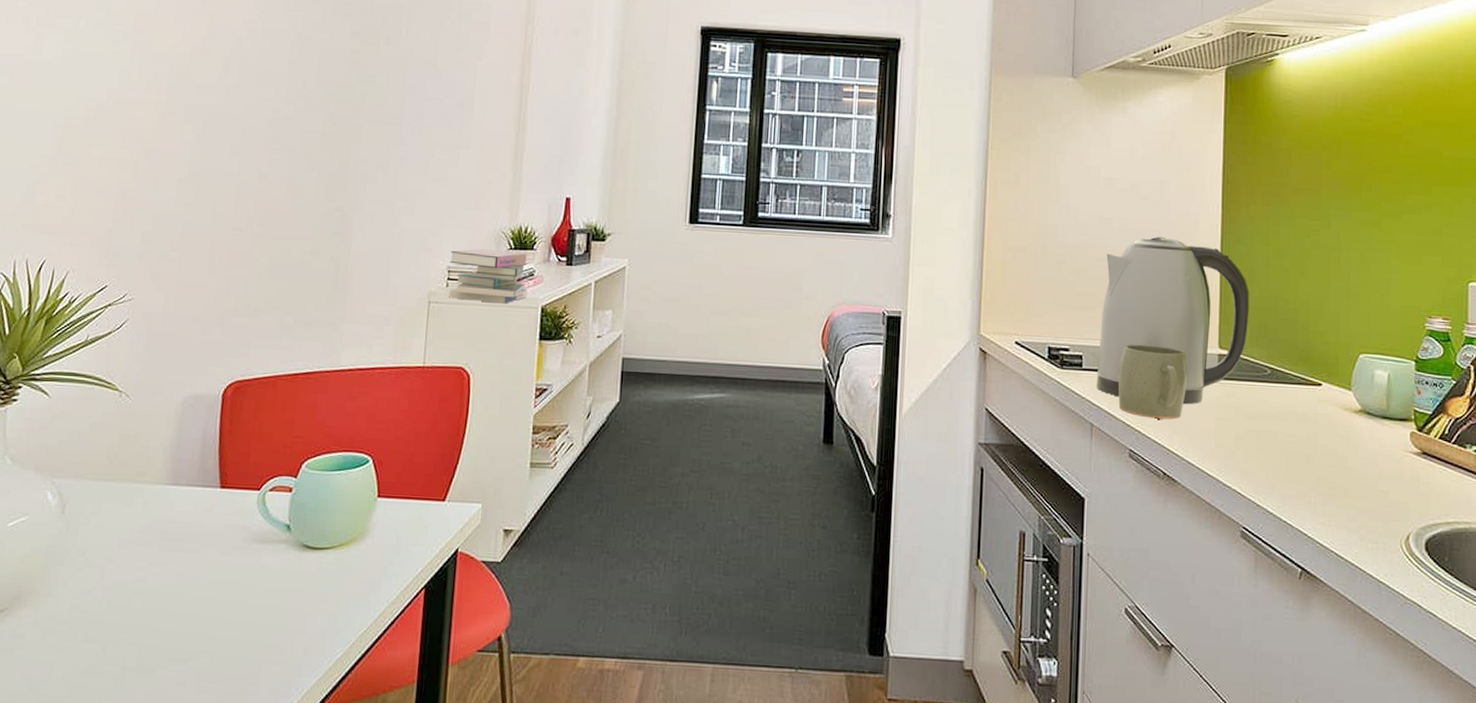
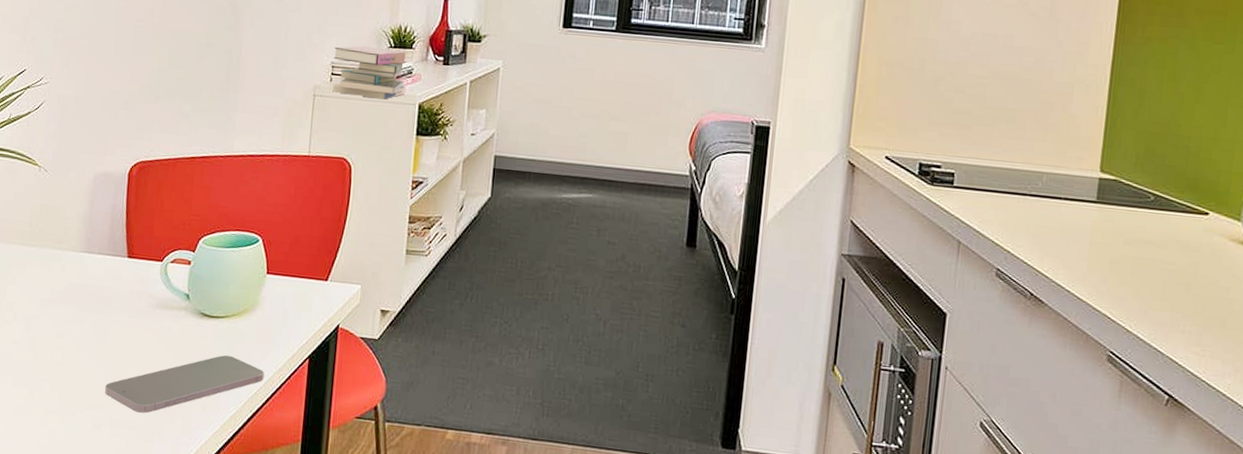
smartphone: none [190,590,375,663] -> present [104,355,264,413]
kettle: present [1096,236,1250,405] -> none [966,55,1139,228]
mug: present [1118,344,1188,420] -> none [988,164,1065,242]

